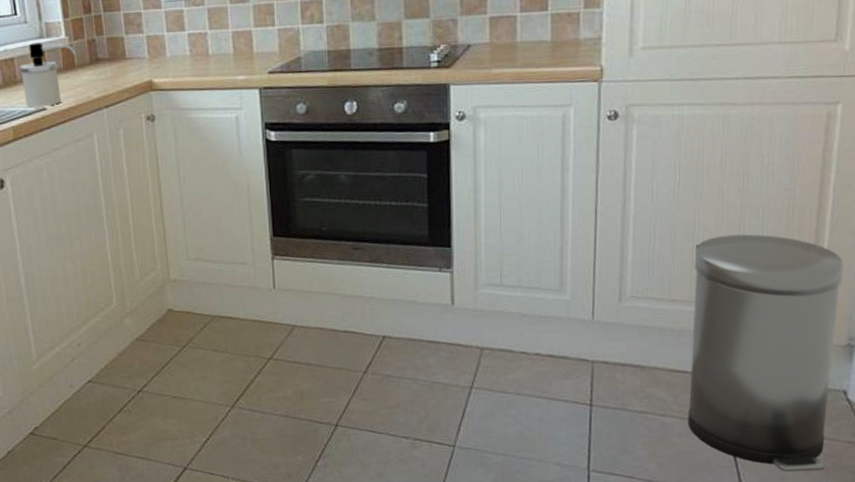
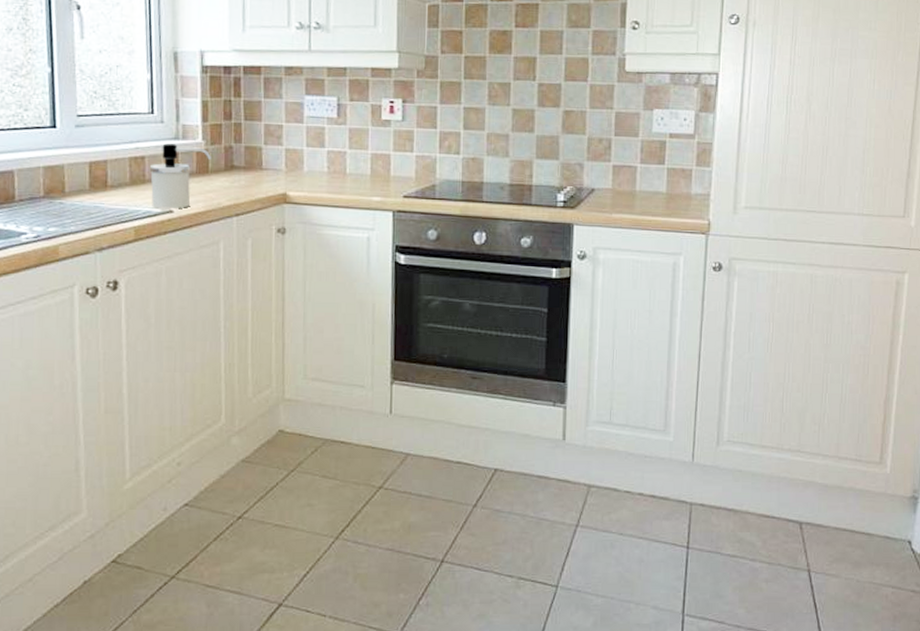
pedal bin: present [688,234,843,472] -> none [774,387,909,620]

